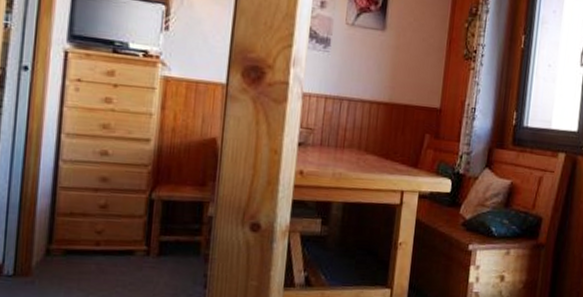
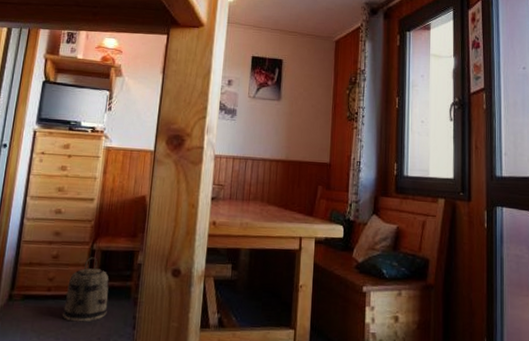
basket: none [117,207,173,281] -> present [63,257,109,322]

